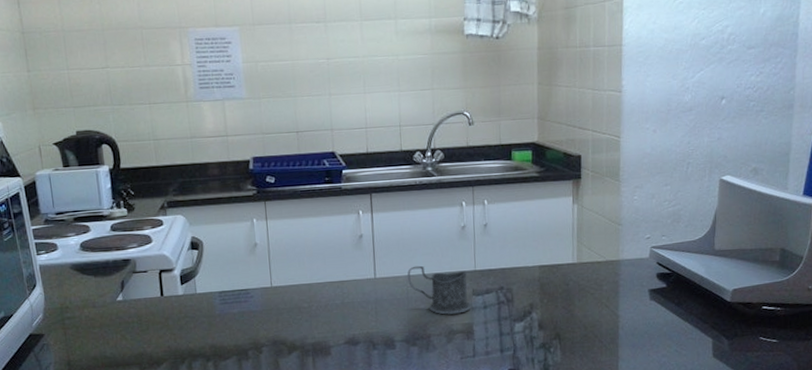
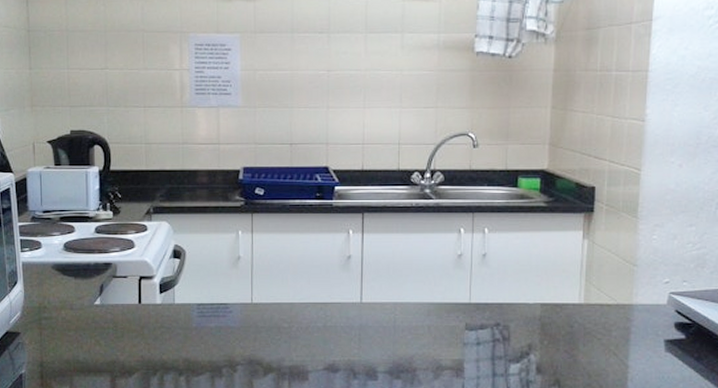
mug: present [407,265,471,315] -> none [396,293,463,348]

